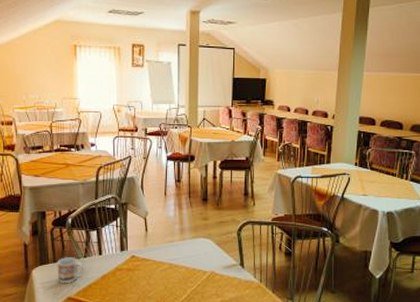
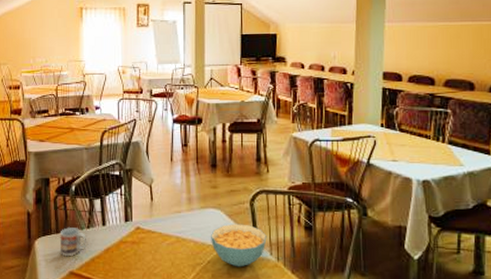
cereal bowl: none [201,251,252,289] -> present [211,223,267,267]

